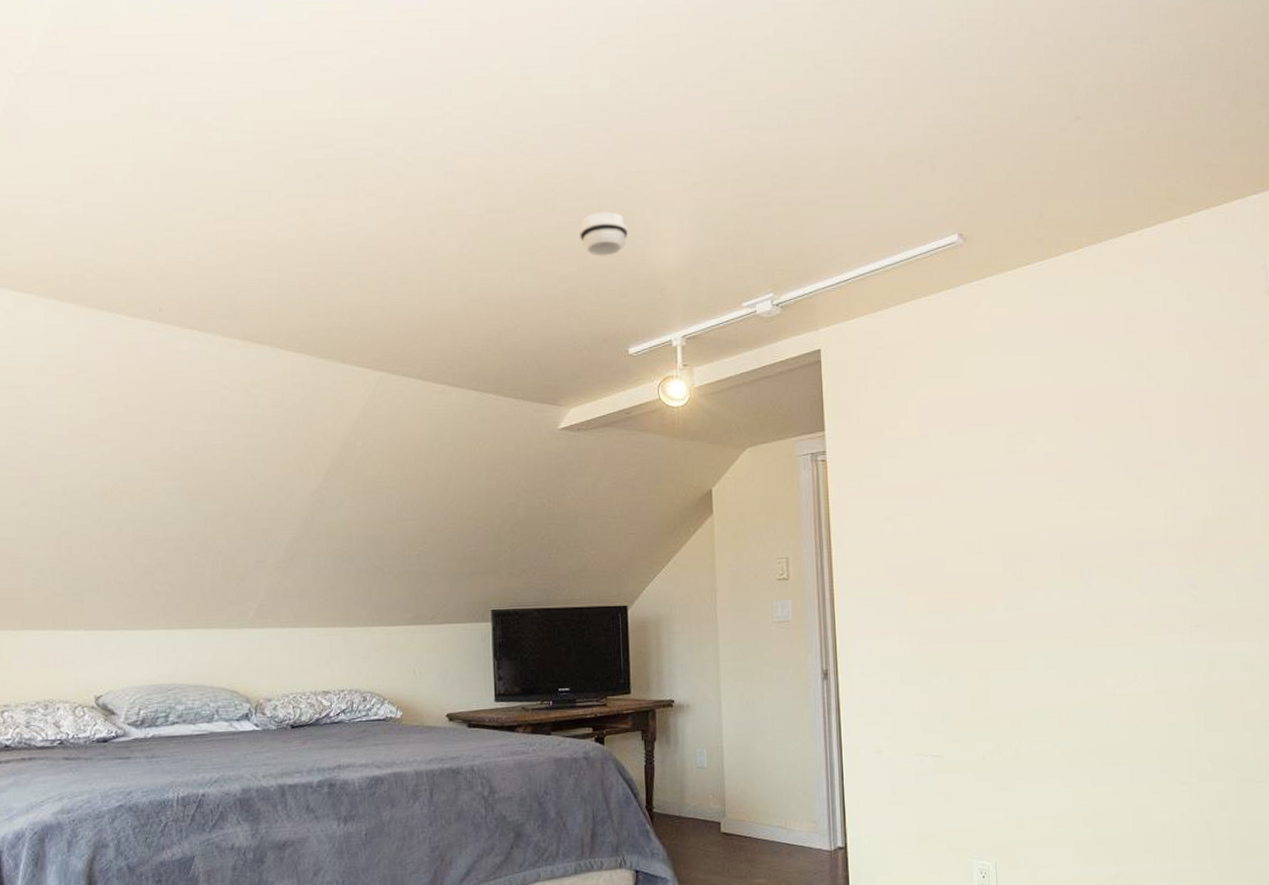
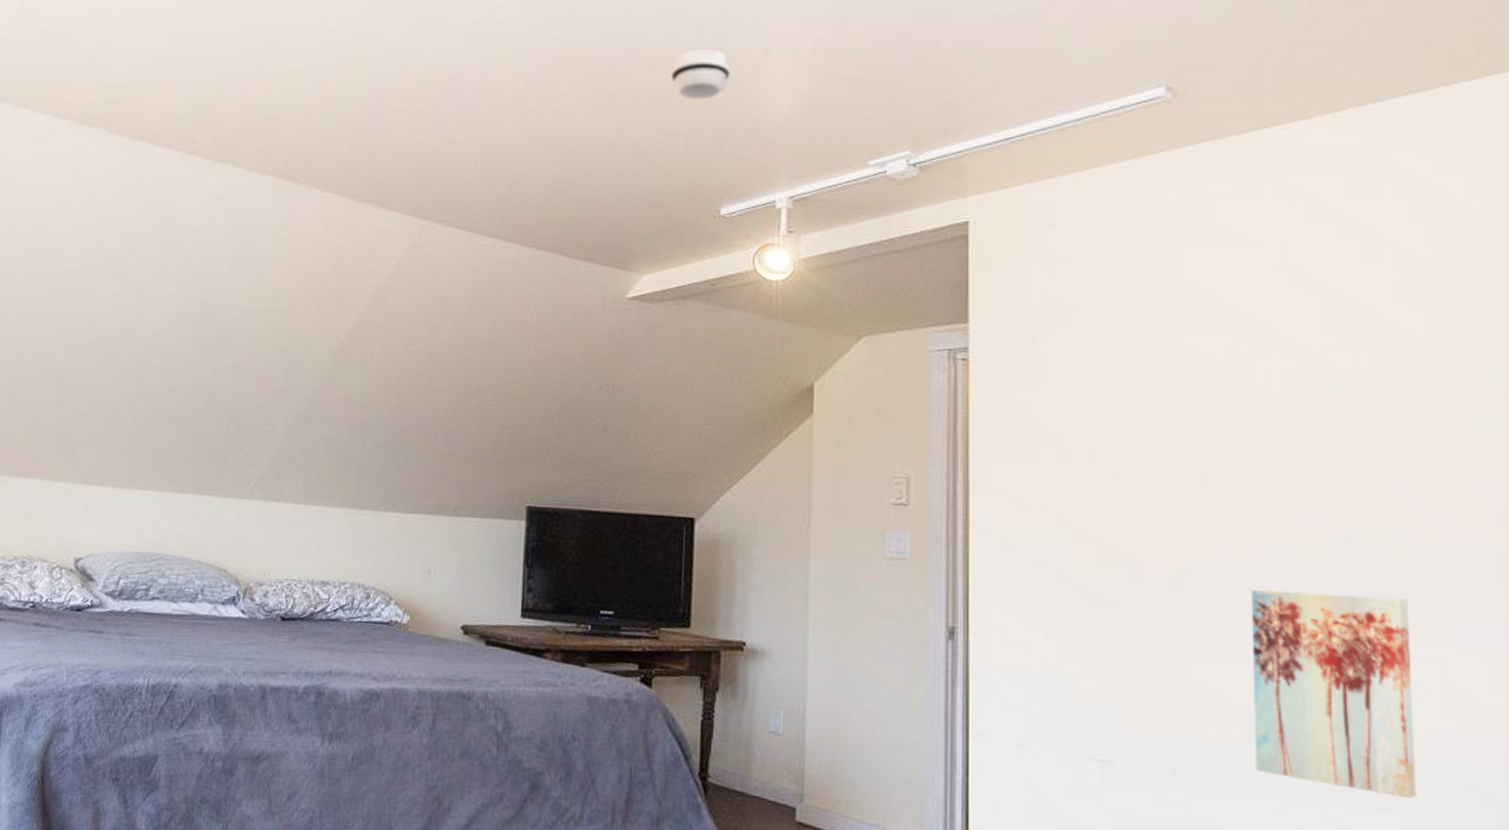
wall art: none [1030,613,1140,754] -> present [1250,588,1417,798]

